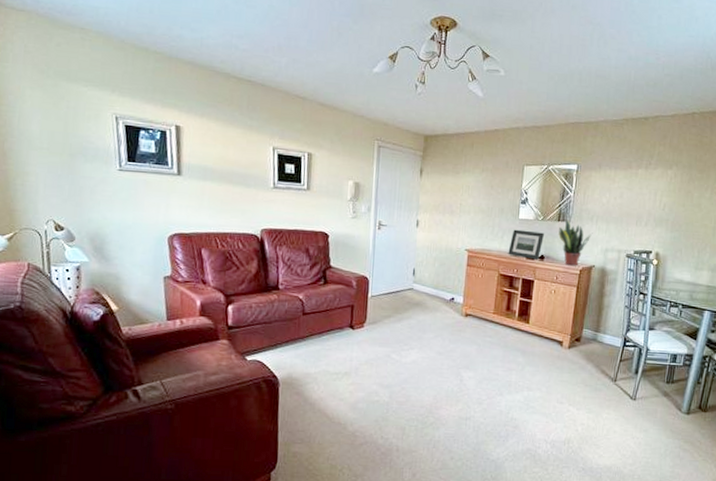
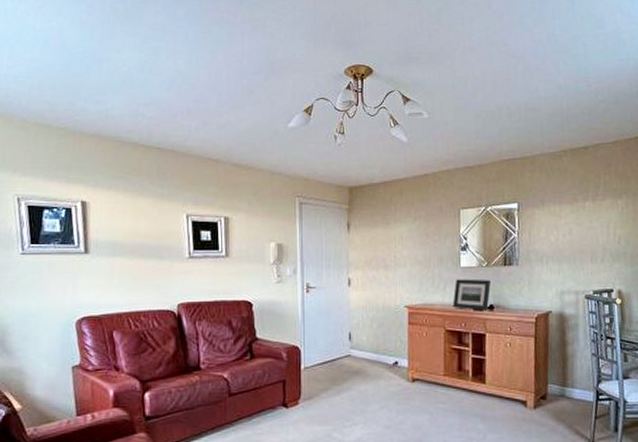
potted plant: present [559,218,593,266] -> none [506,262,545,314]

